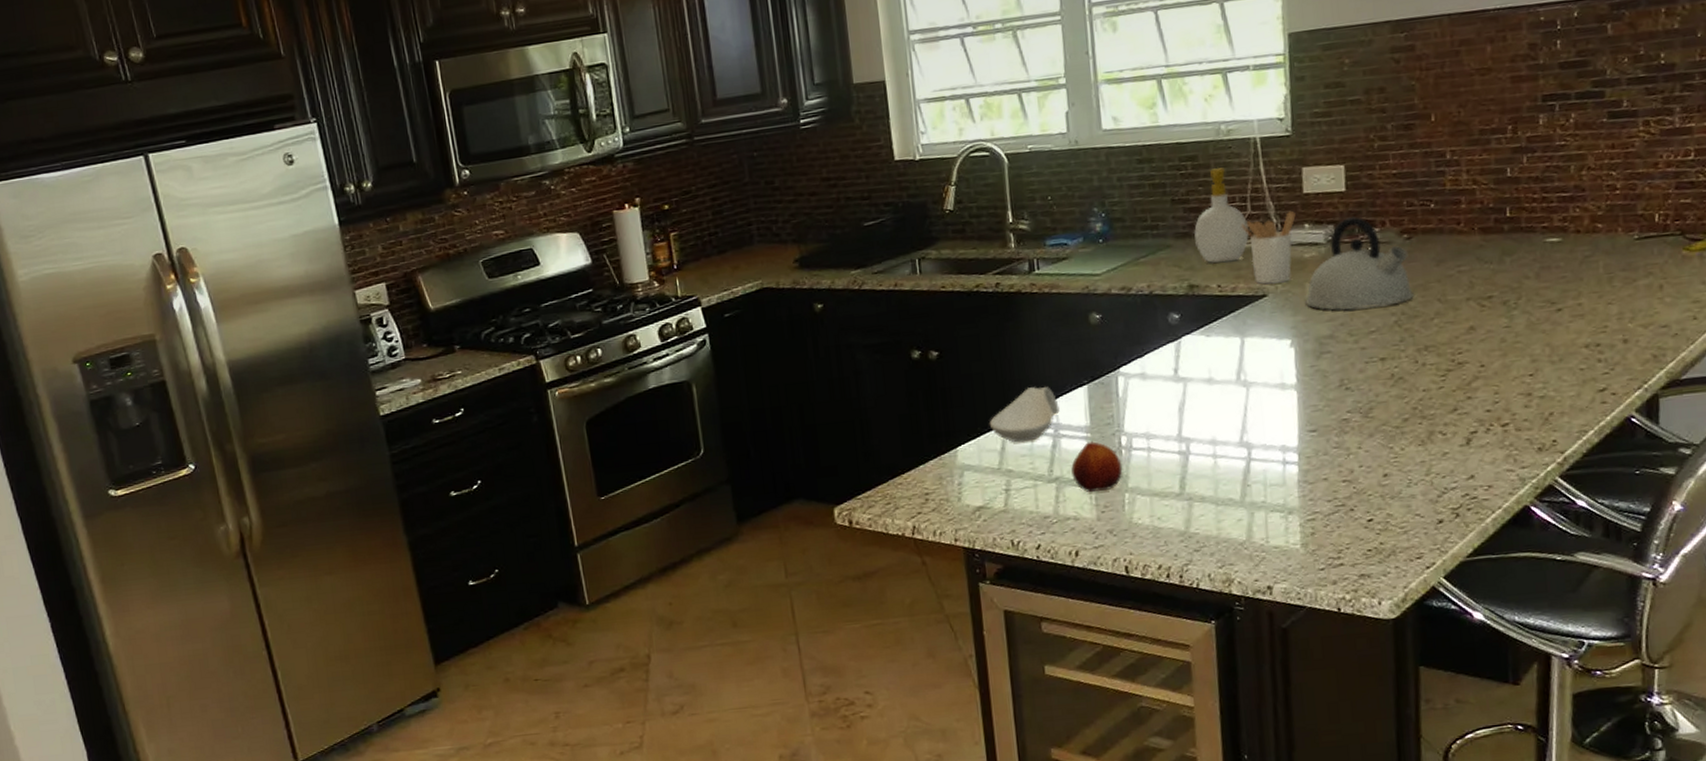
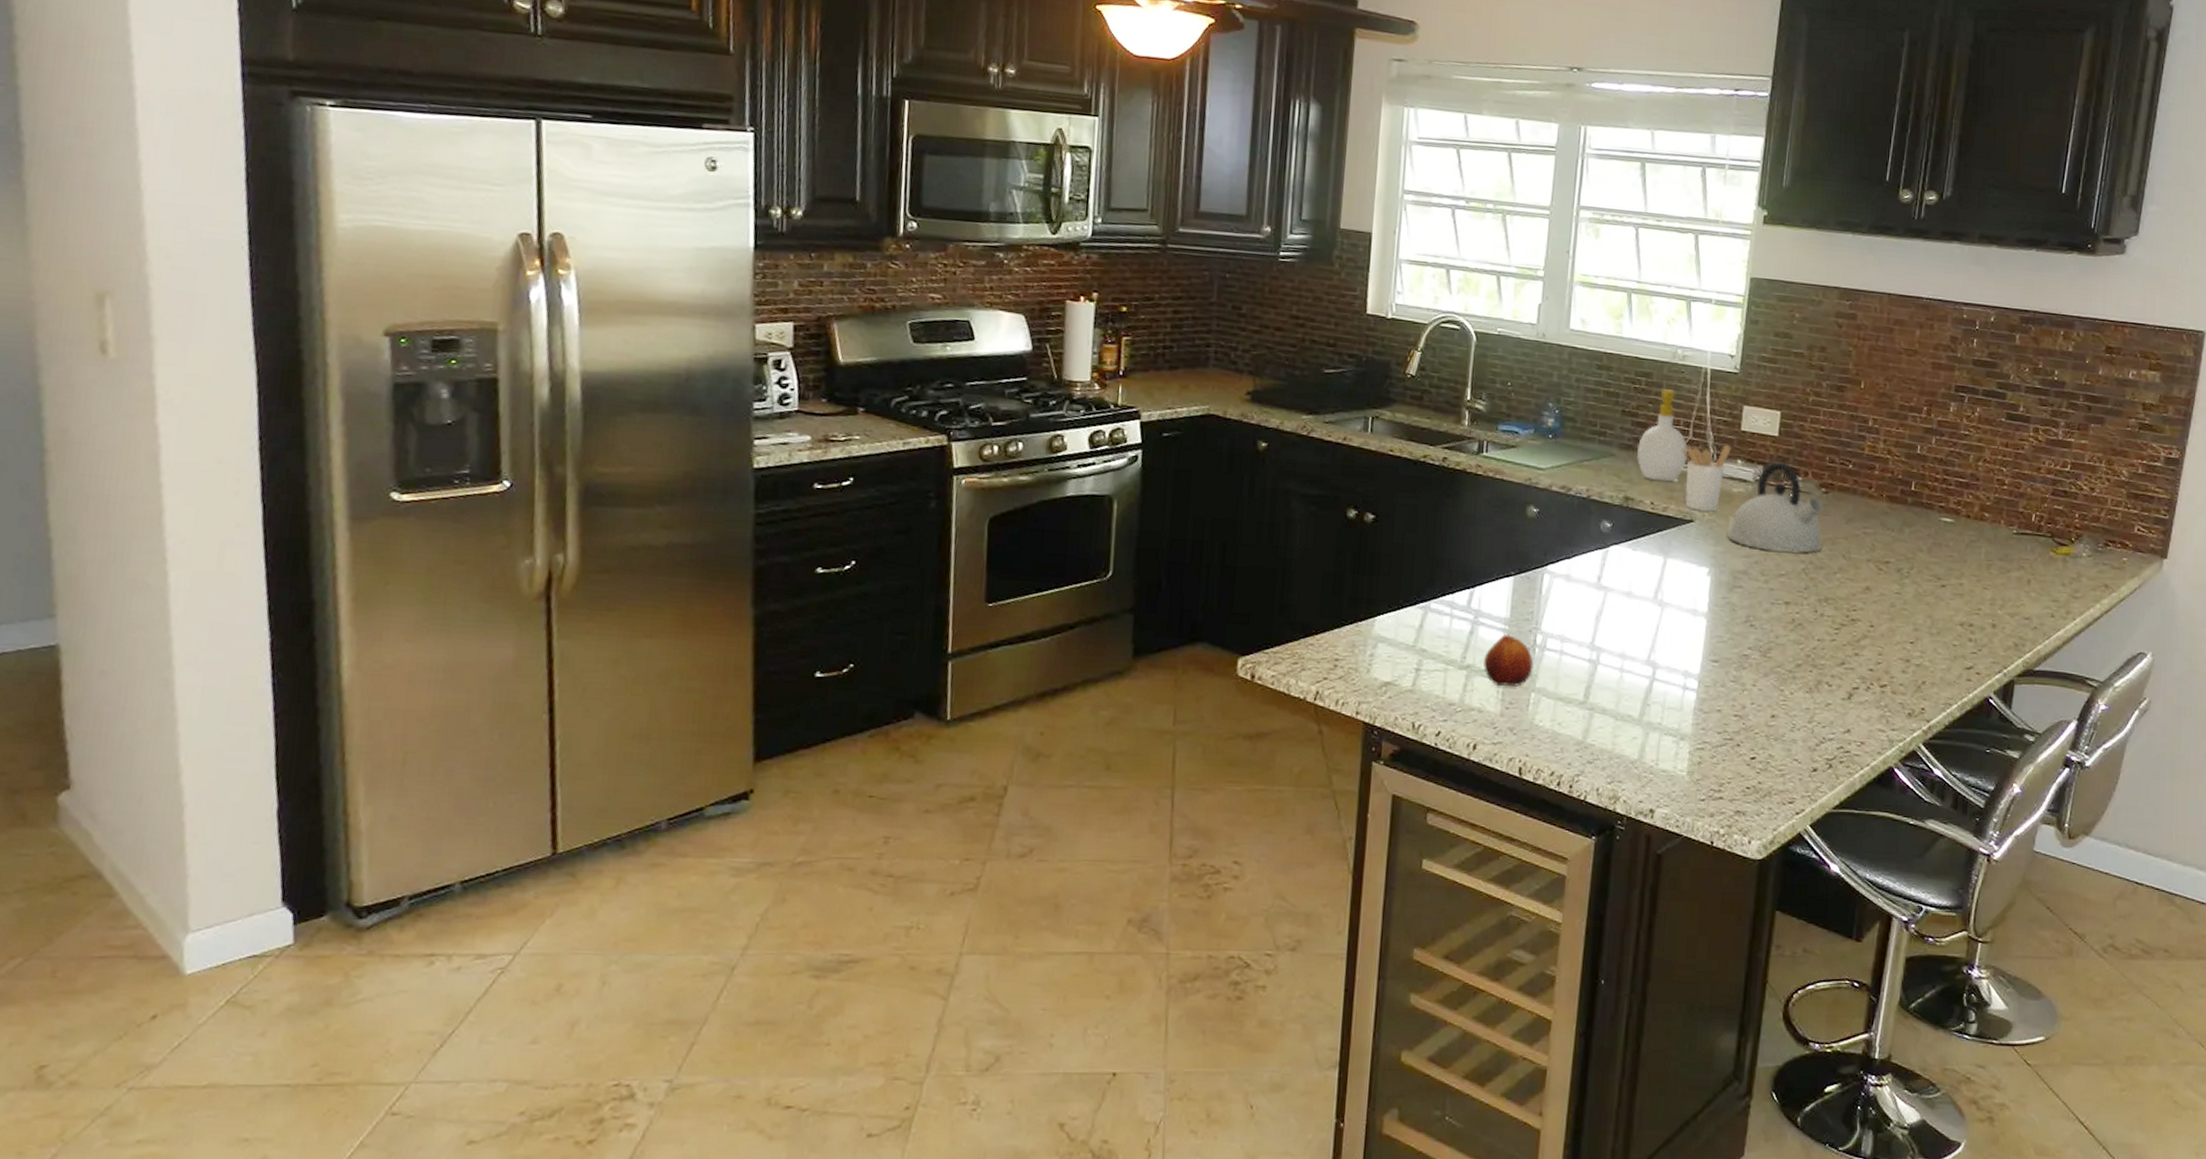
spoon rest: present [989,387,1060,443] -> none [1411,569,1483,624]

